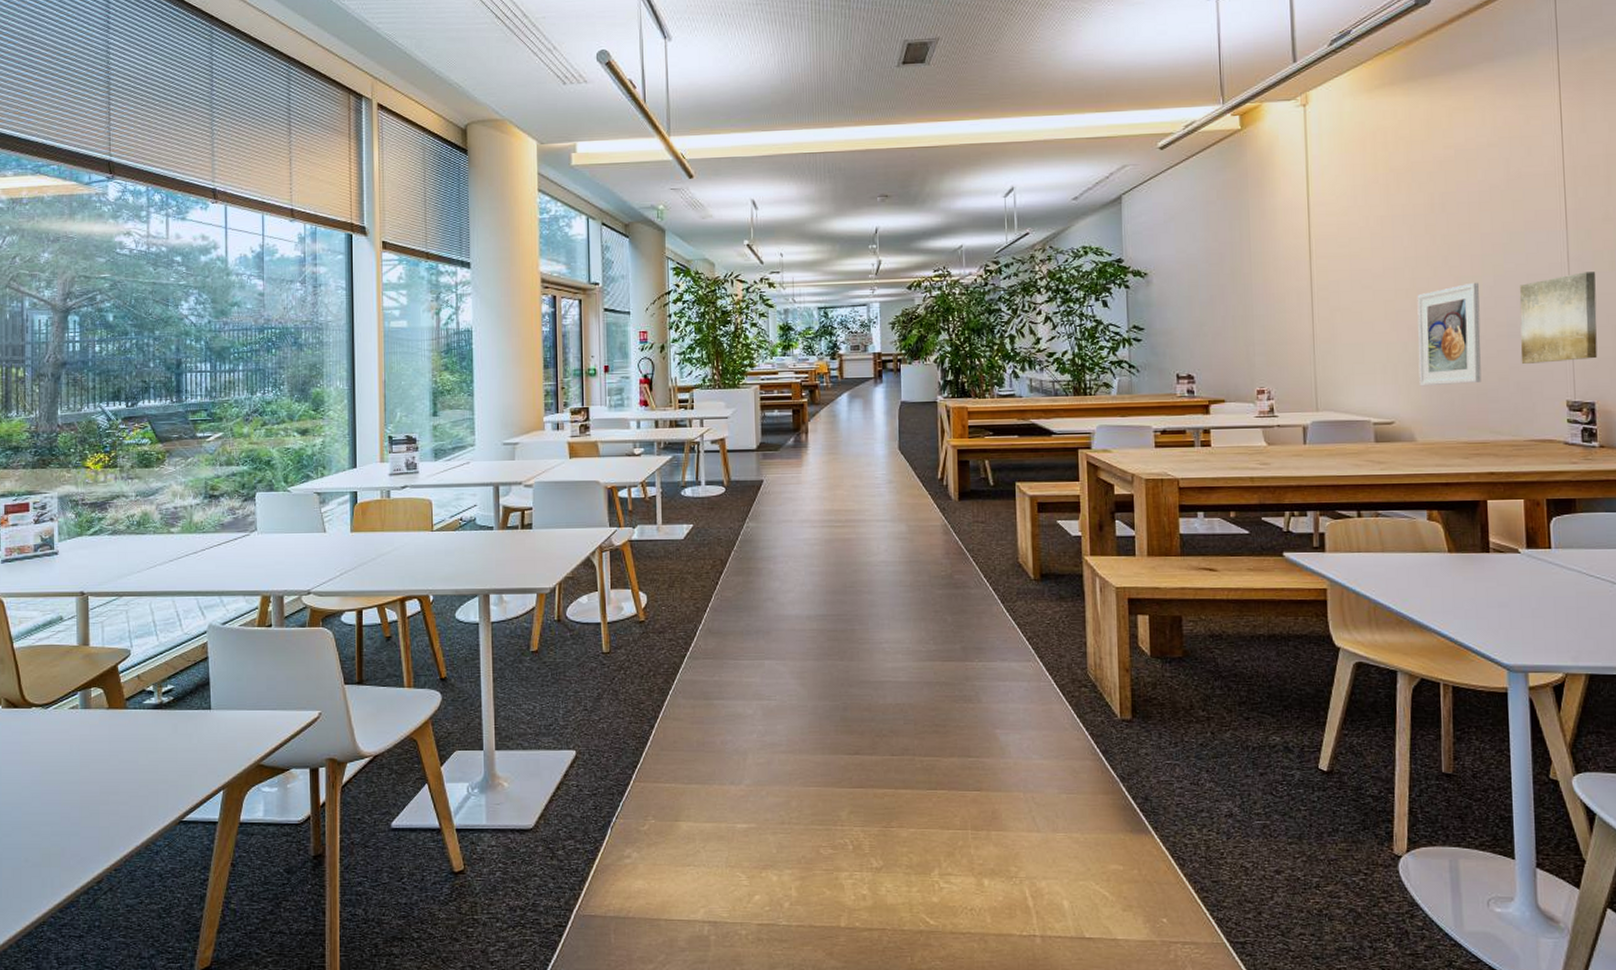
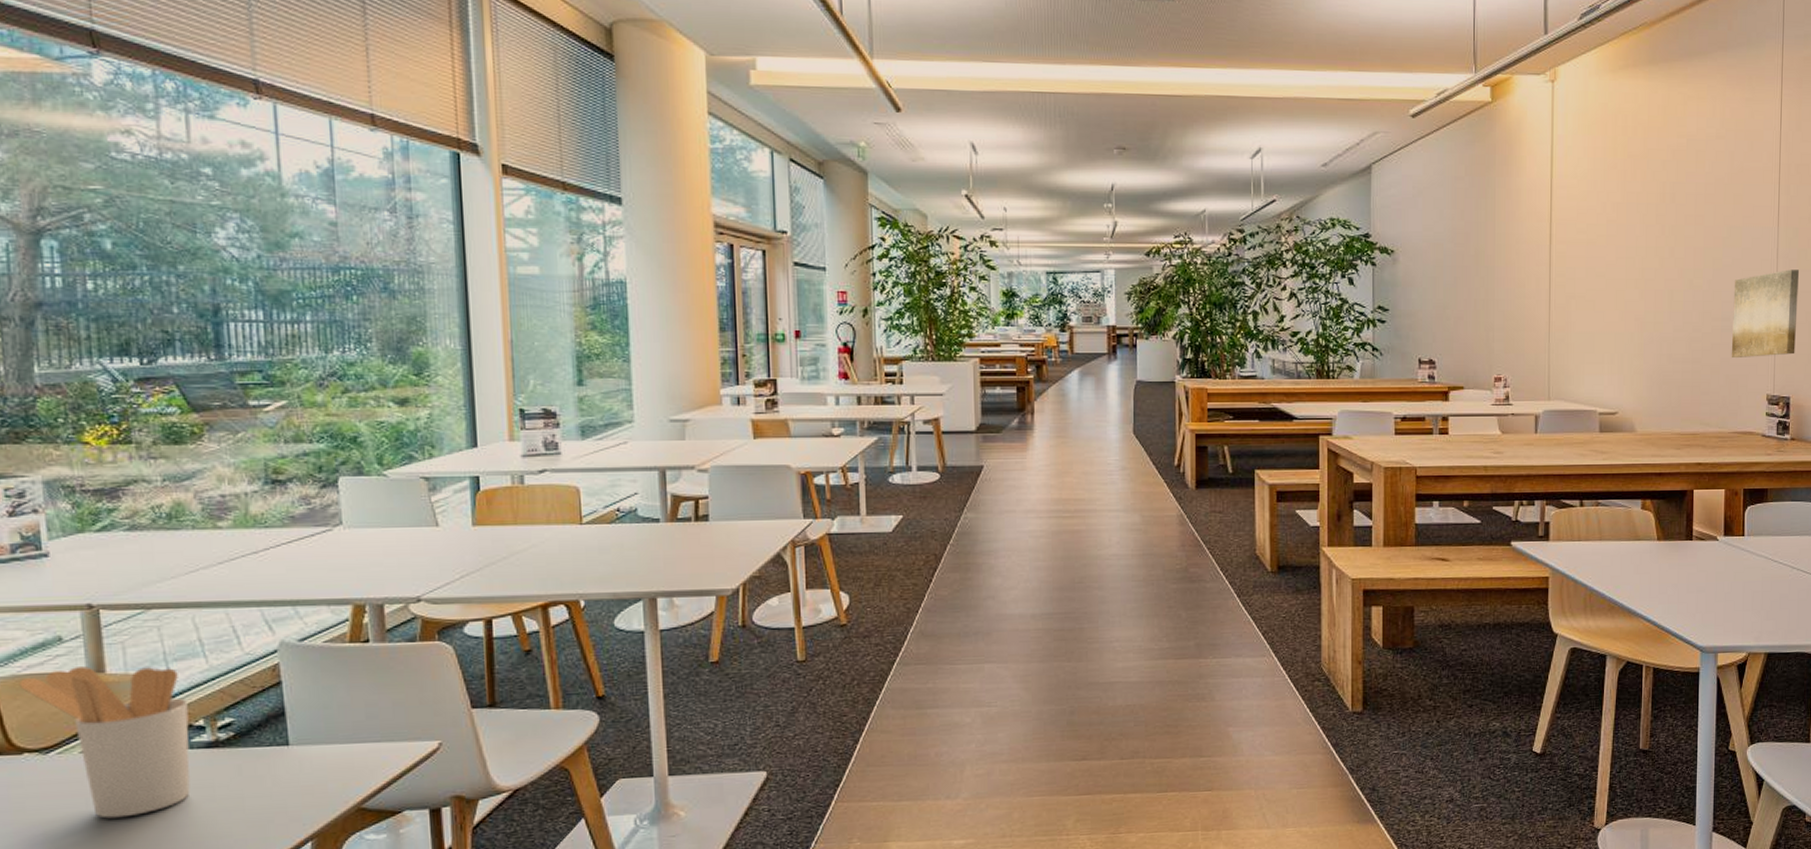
utensil holder: none [33,641,143,763] -> present [19,666,191,819]
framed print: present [1417,282,1482,387] -> none [1642,275,1699,378]

